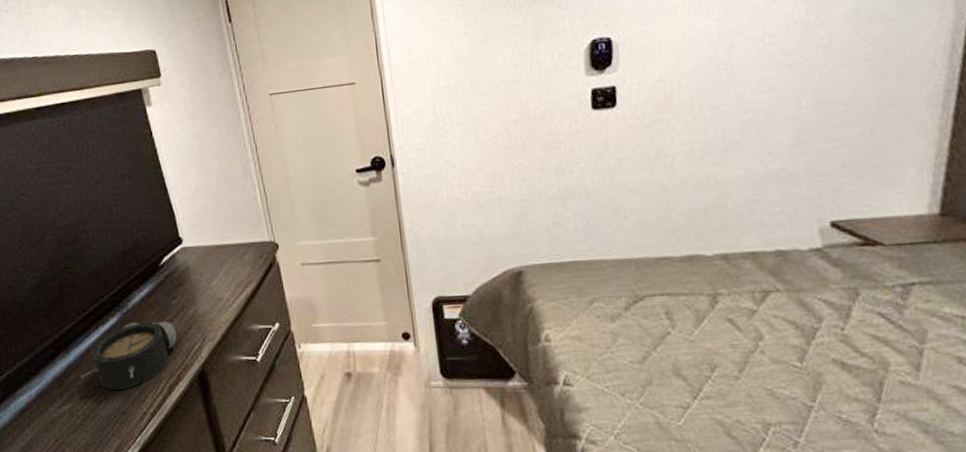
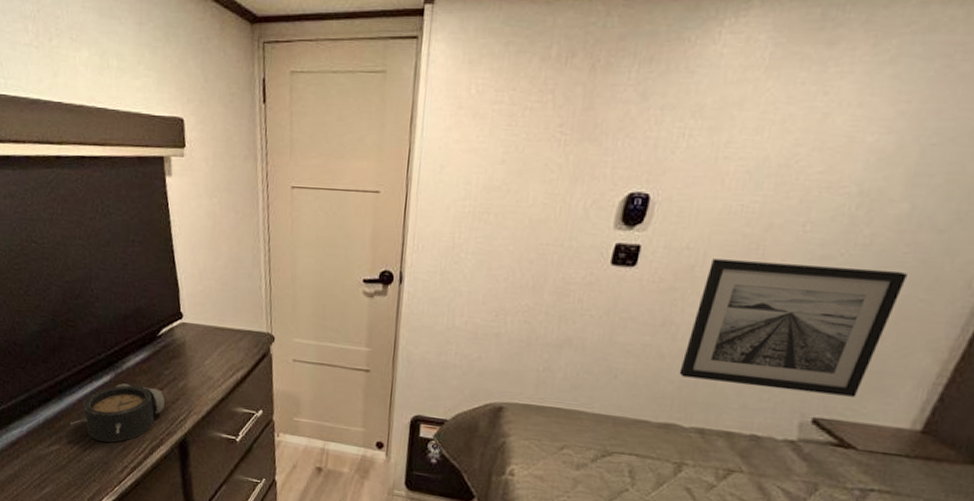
wall art: none [686,64,874,206] -> present [679,259,907,397]

